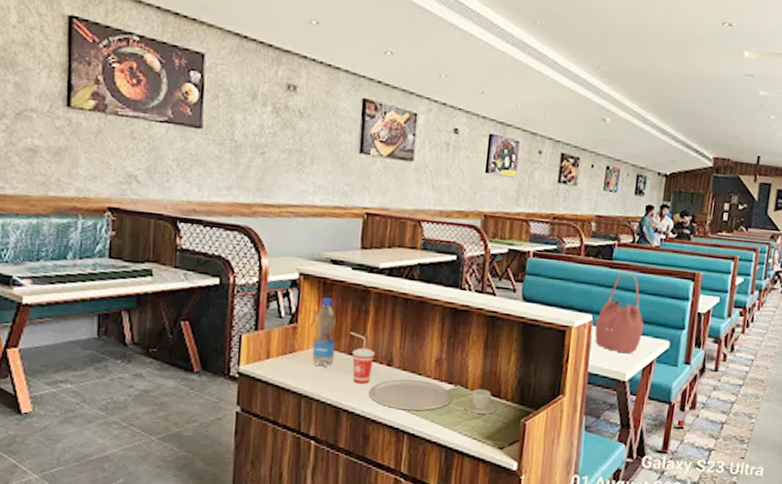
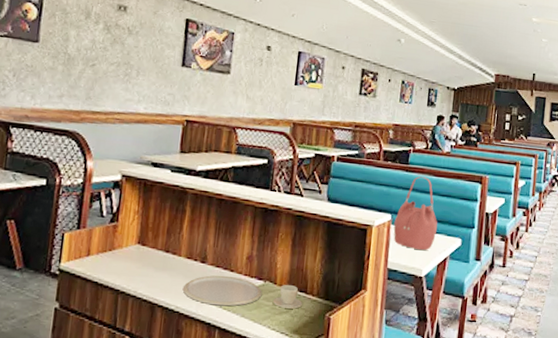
bottle: present [312,297,337,367] -> none [130,197,156,264]
beverage cup: present [349,331,376,384] -> none [167,230,191,280]

